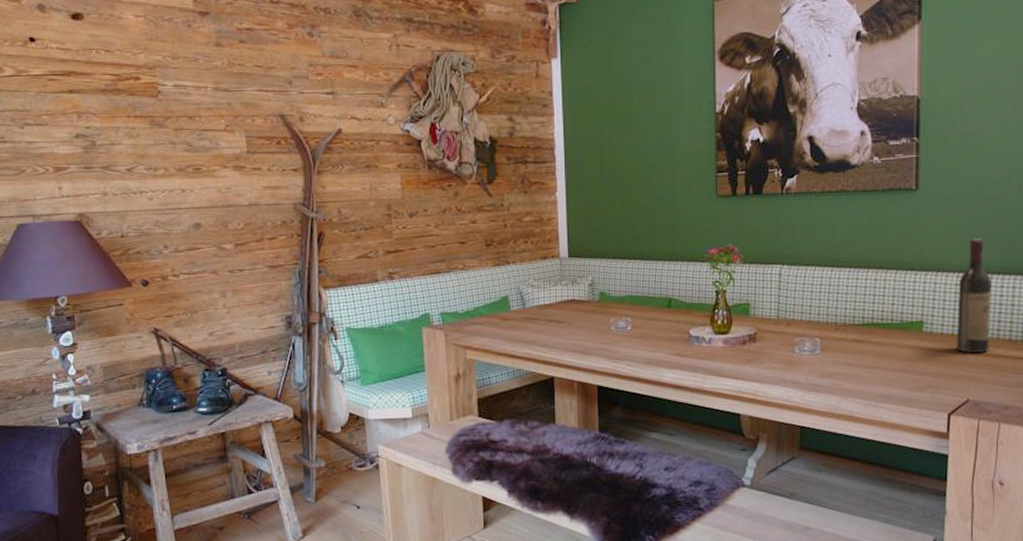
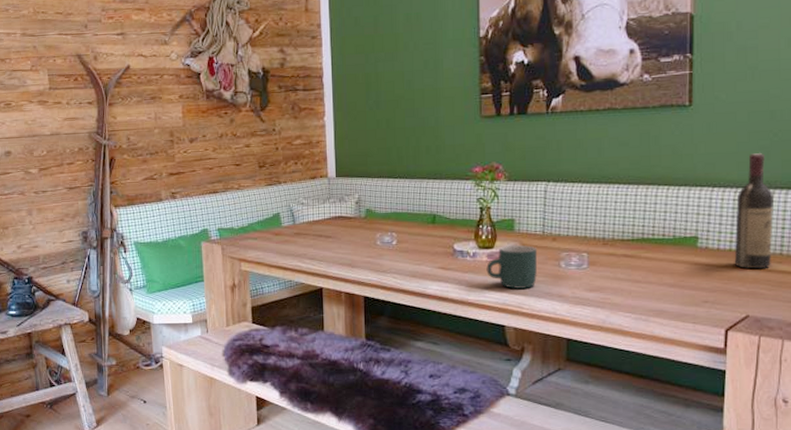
mug: none [722,330,772,376] -> present [486,245,538,289]

